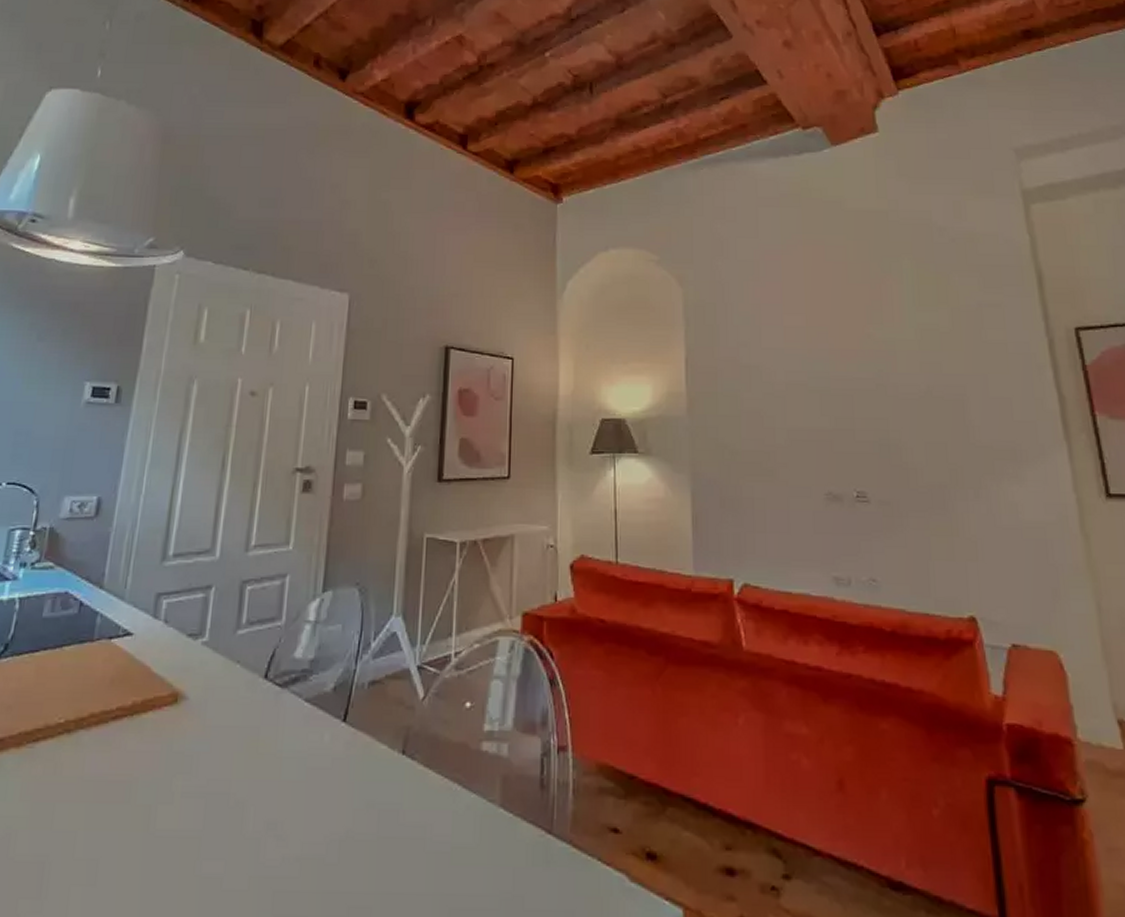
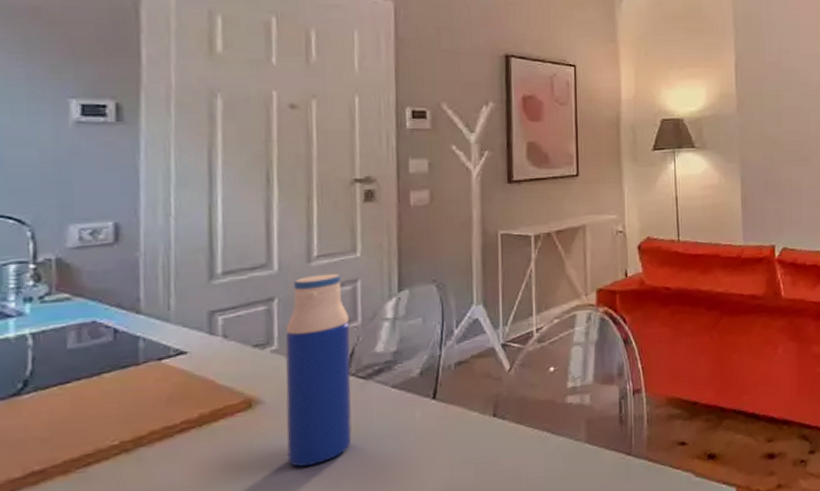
water bottle: none [200,565,275,779] -> present [285,273,352,467]

